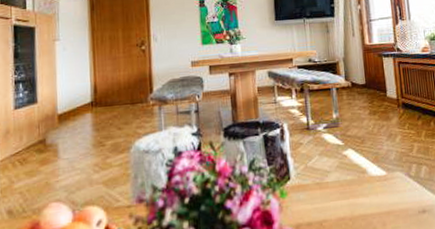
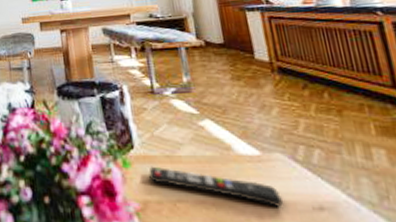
remote control: none [302,193,400,215] -> present [149,166,284,207]

